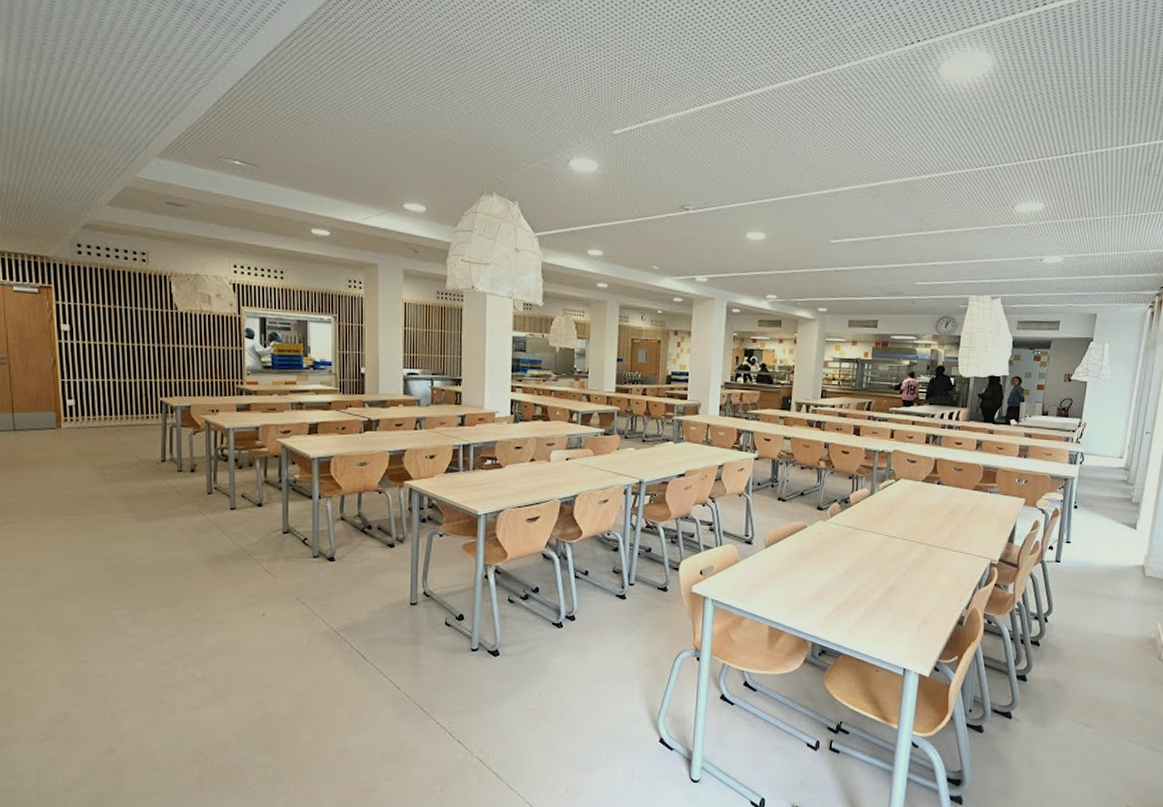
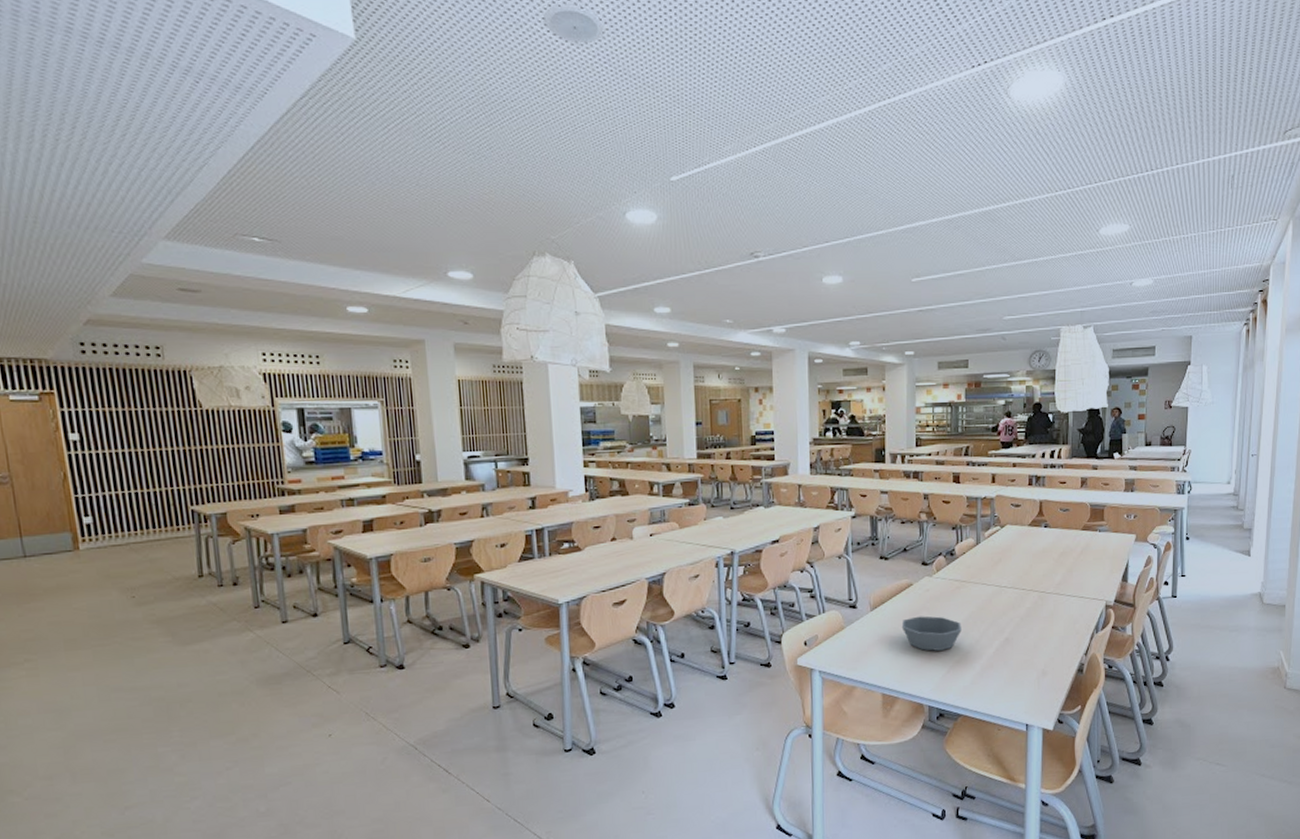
bowl: none [792,557,850,591] -> present [901,616,962,651]

